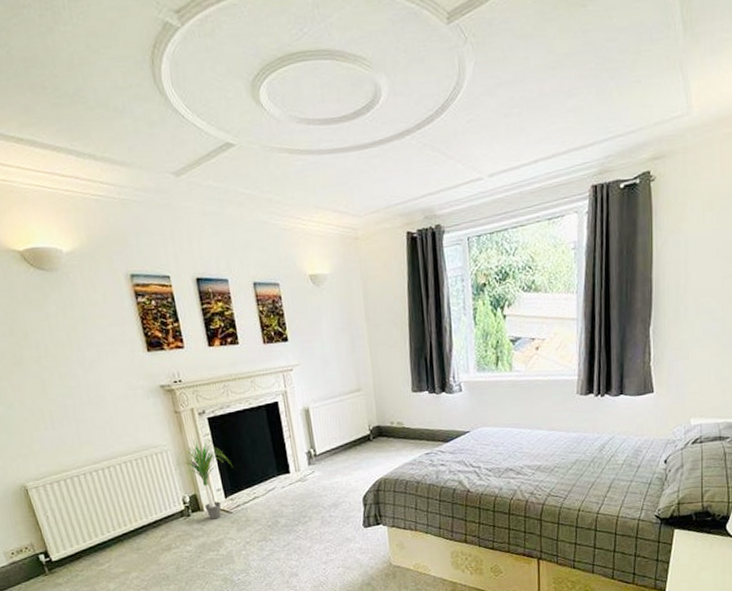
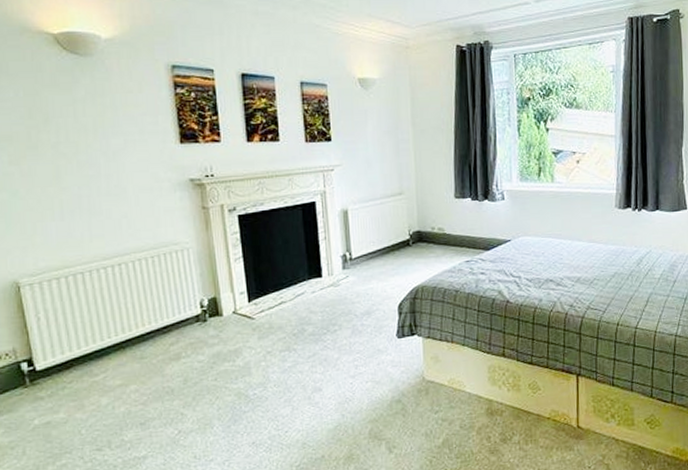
potted plant: present [174,438,230,520] -> none [194,236,258,326]

